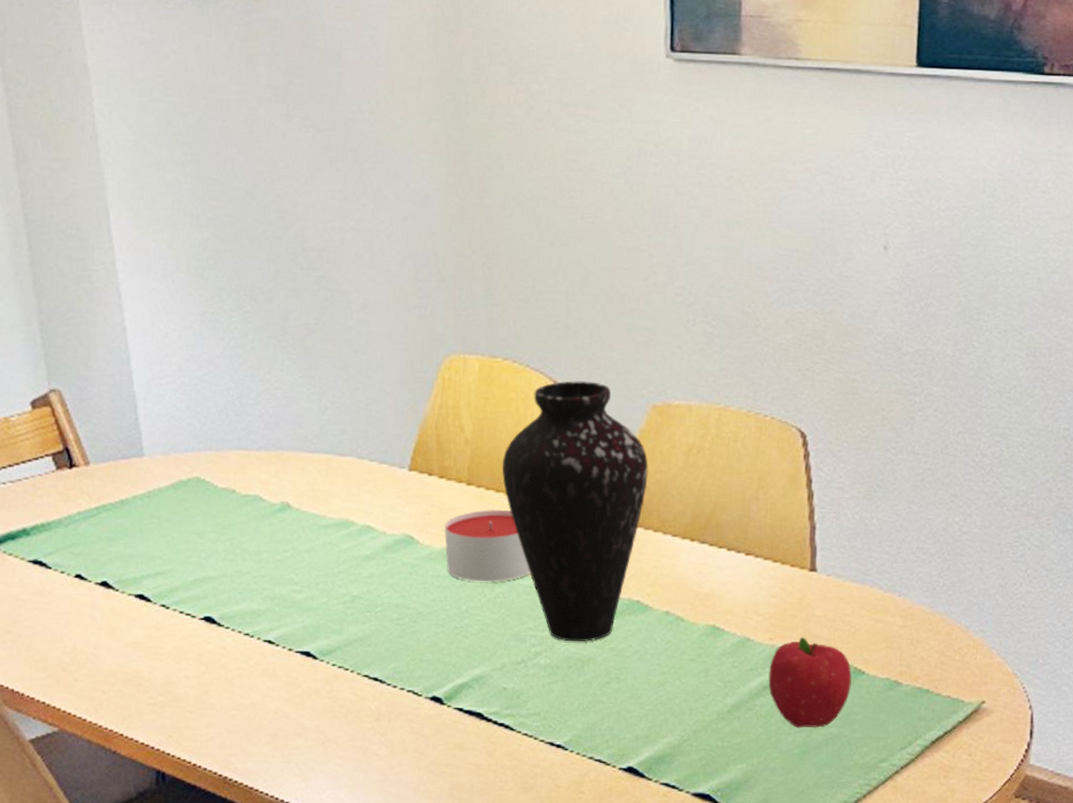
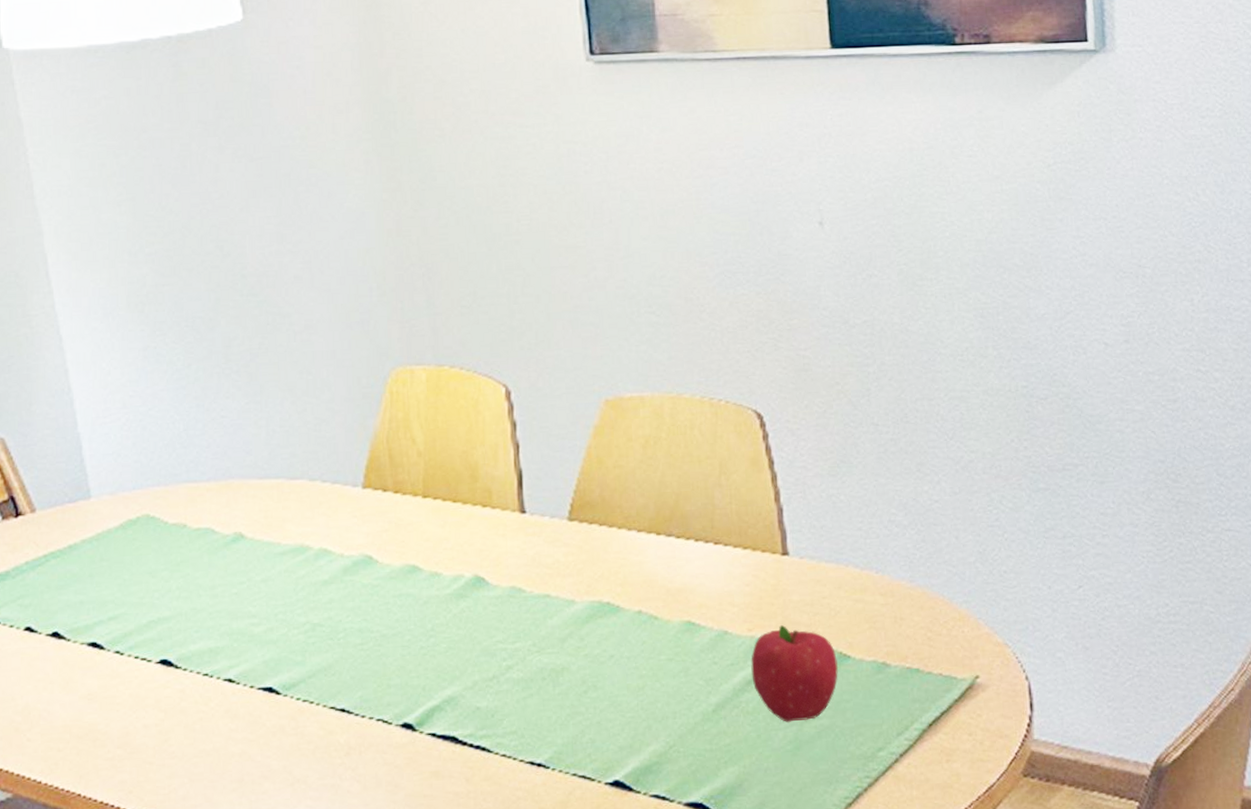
candle: present [445,509,531,583] -> none [403,520,495,598]
vase: present [502,381,648,642] -> none [458,381,607,652]

